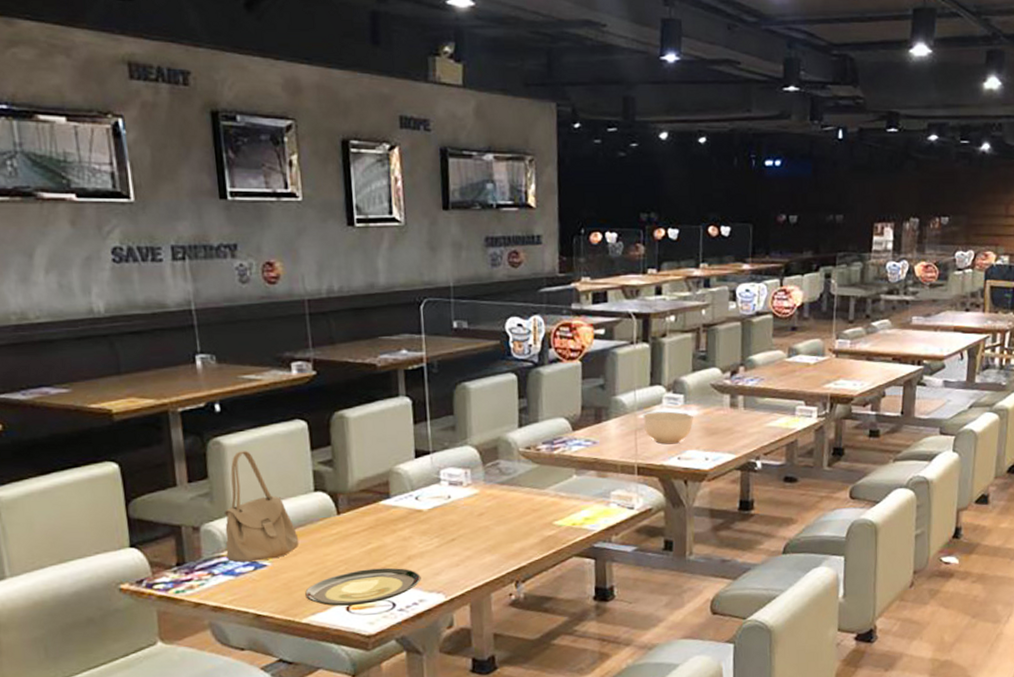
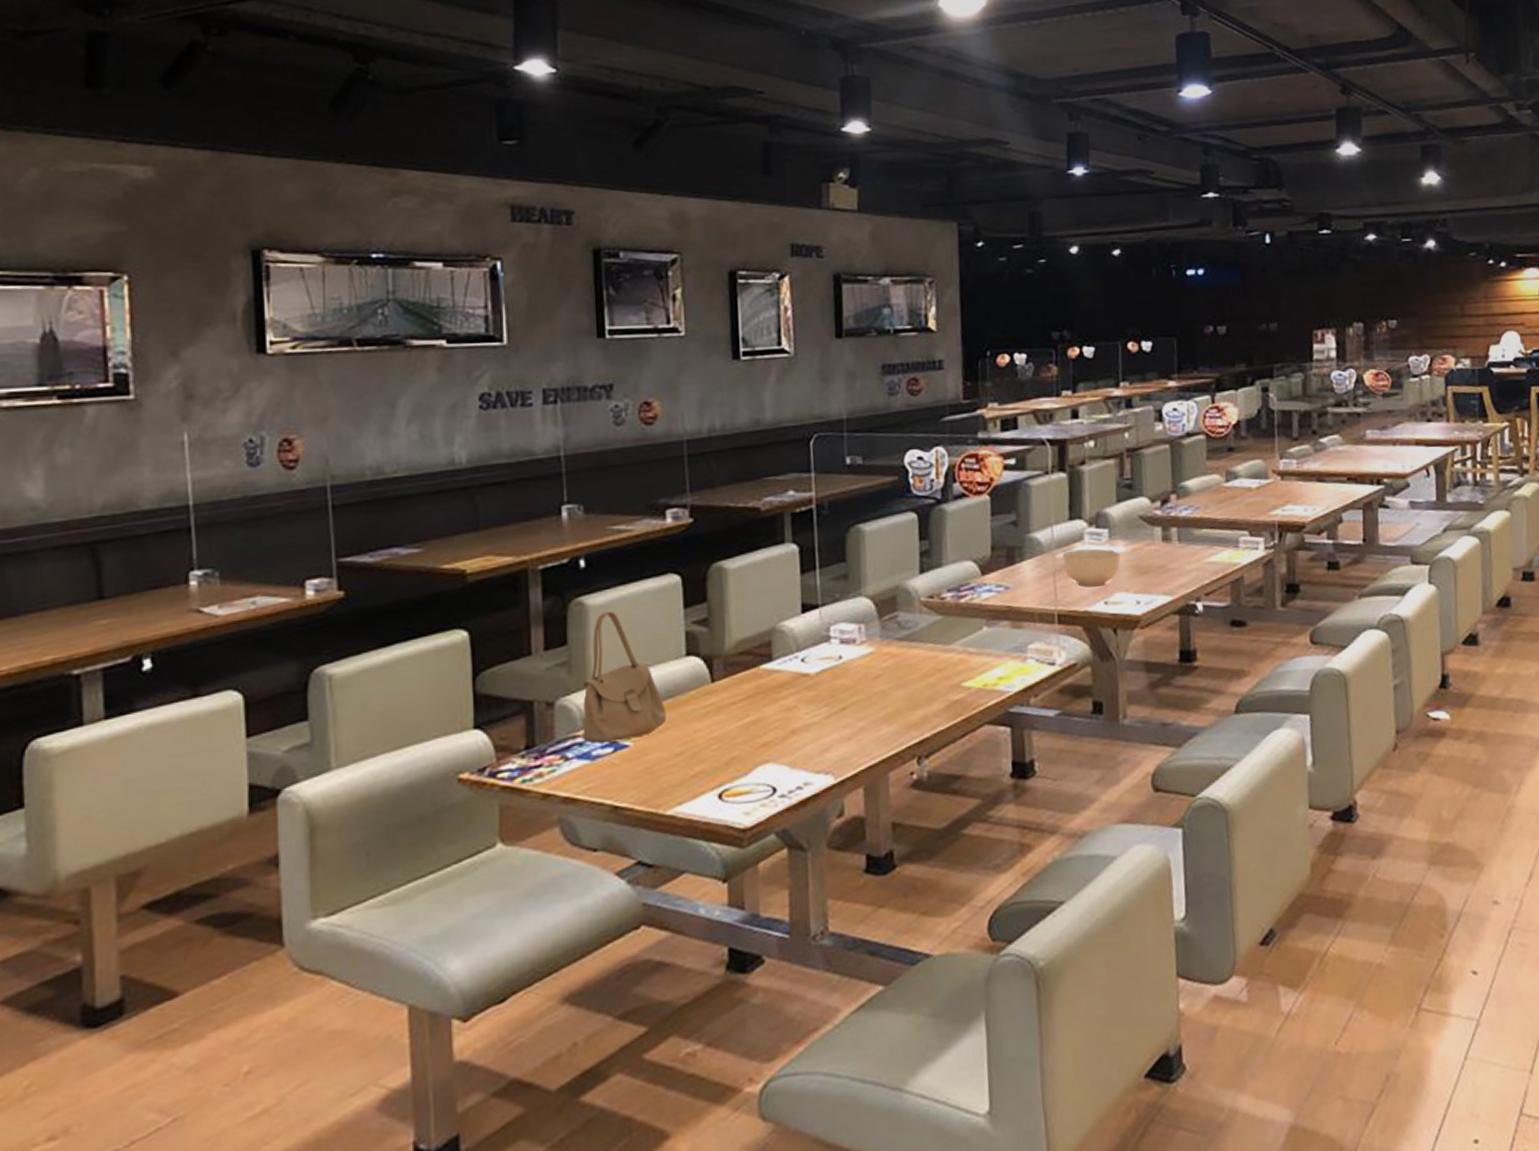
plate: present [305,567,421,606] -> none [671,744,807,794]

